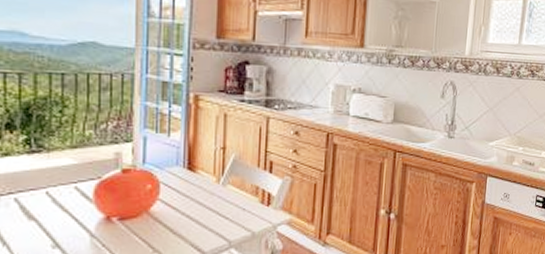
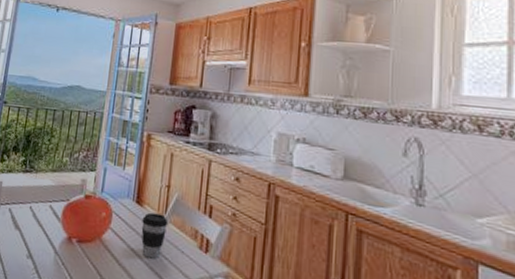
coffee cup: none [196,177,227,221] -> present [141,212,169,259]

